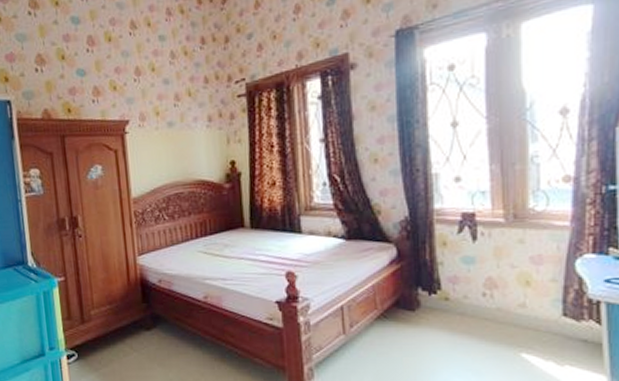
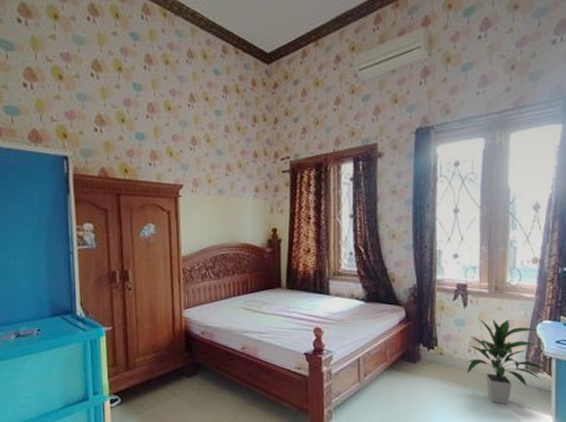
indoor plant: none [481,254,594,361] -> present [466,318,547,405]

